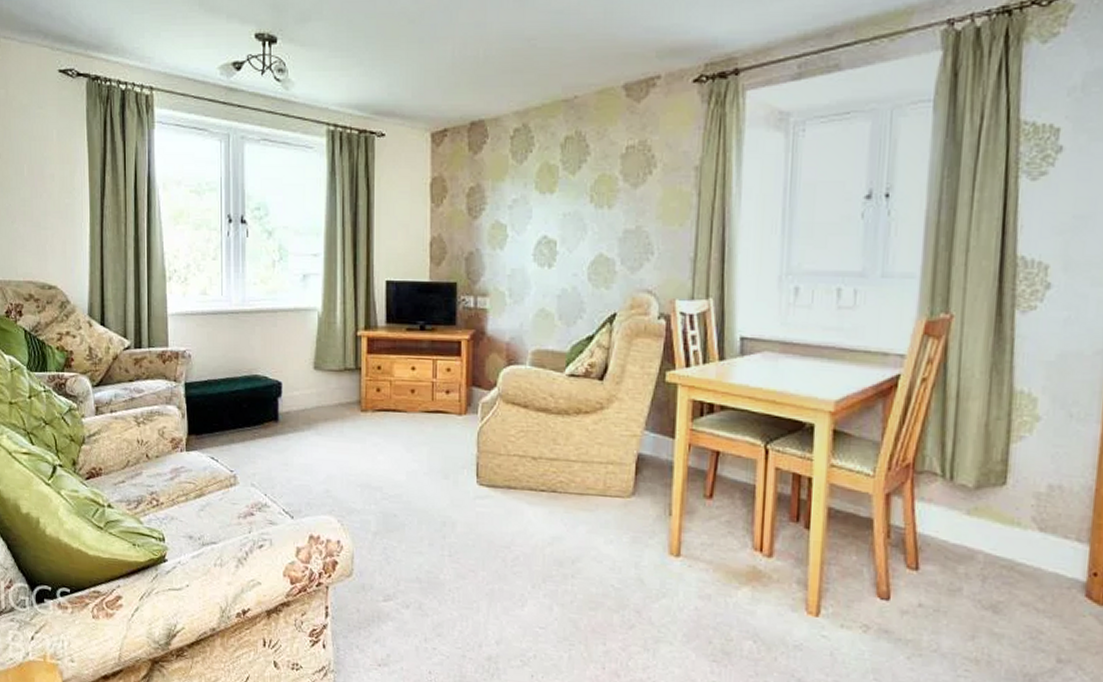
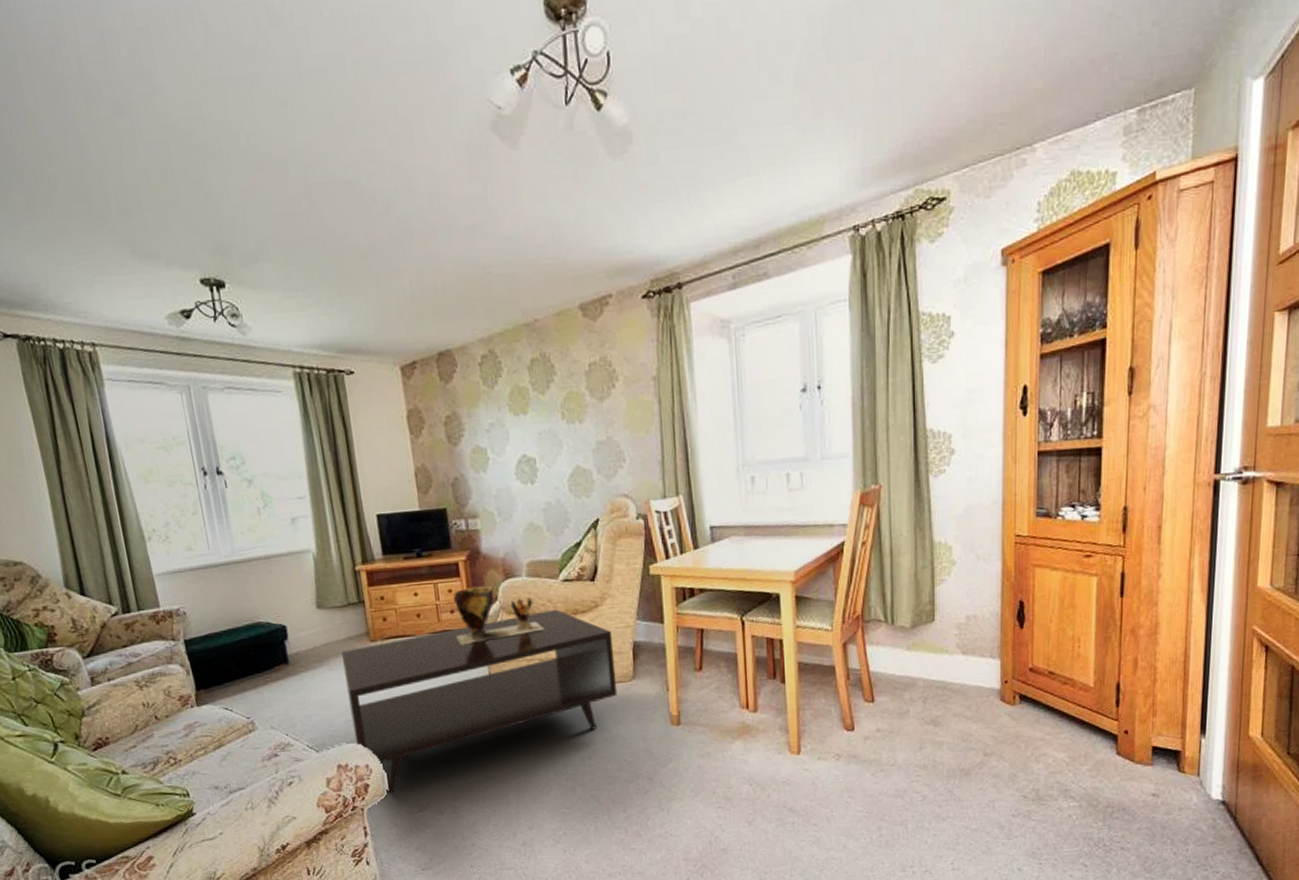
coffee table: none [331,405,616,576] -> present [342,609,618,793]
clay pot: none [448,368,542,430] -> present [454,586,544,645]

